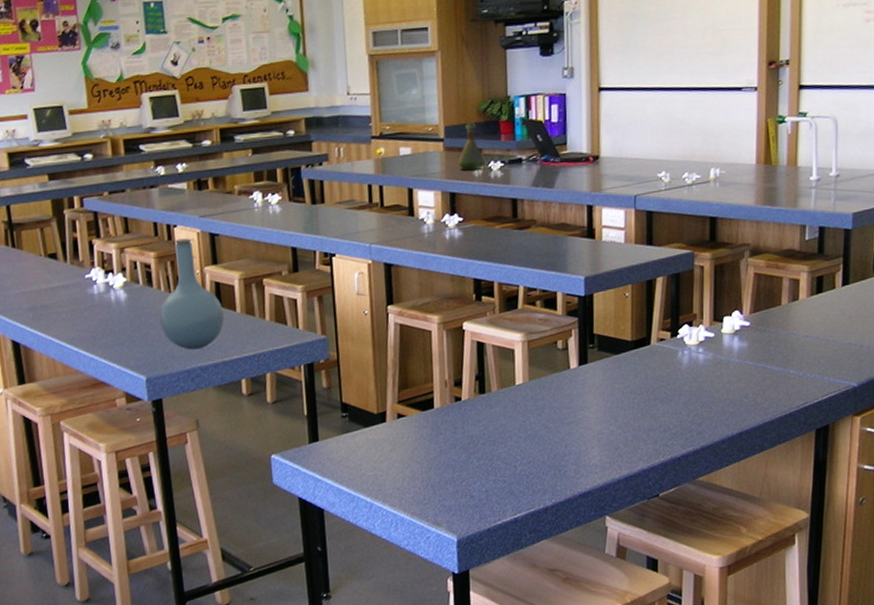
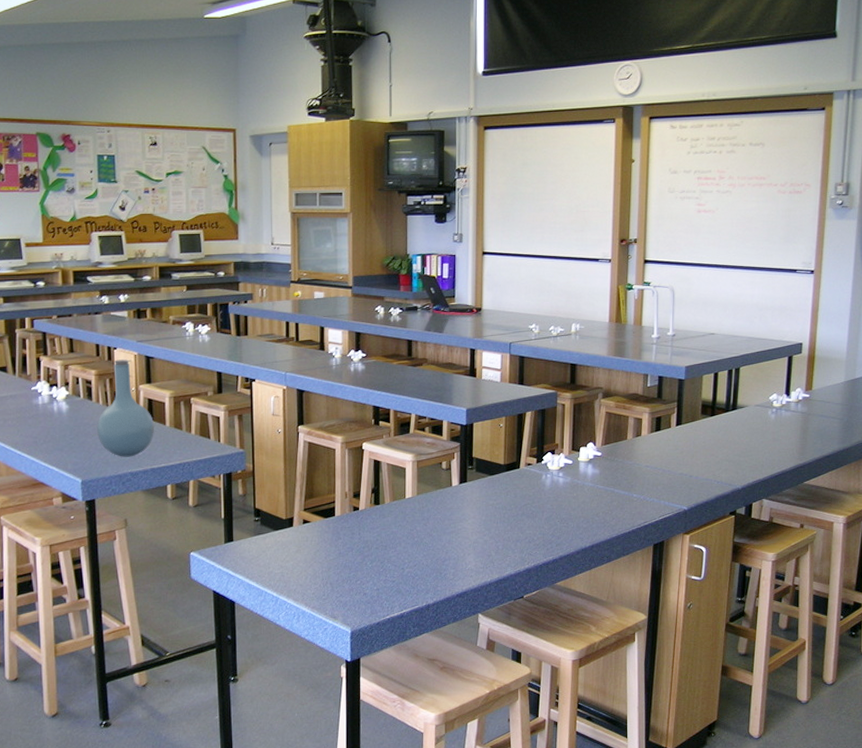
flask: present [458,122,485,171] -> none [363,274,386,314]

